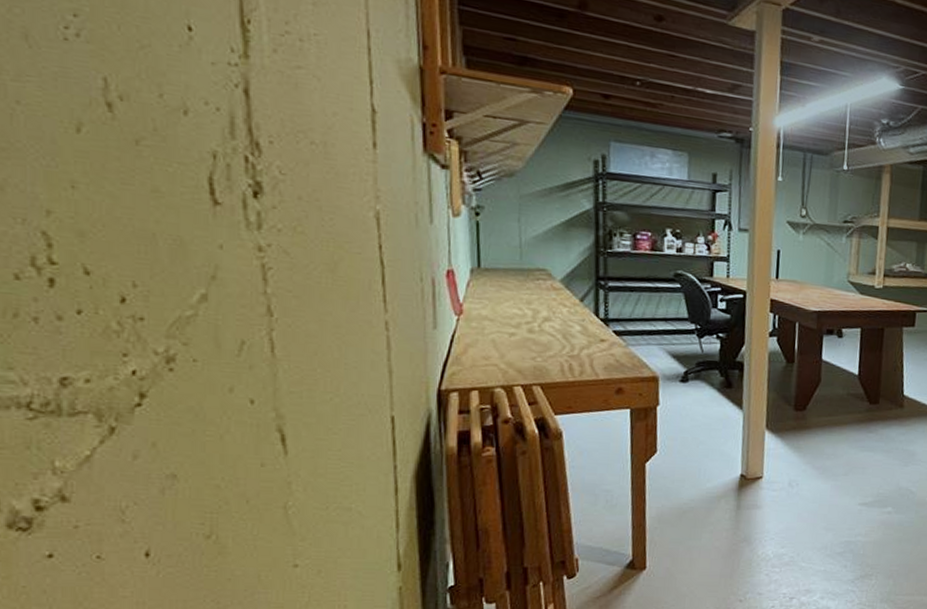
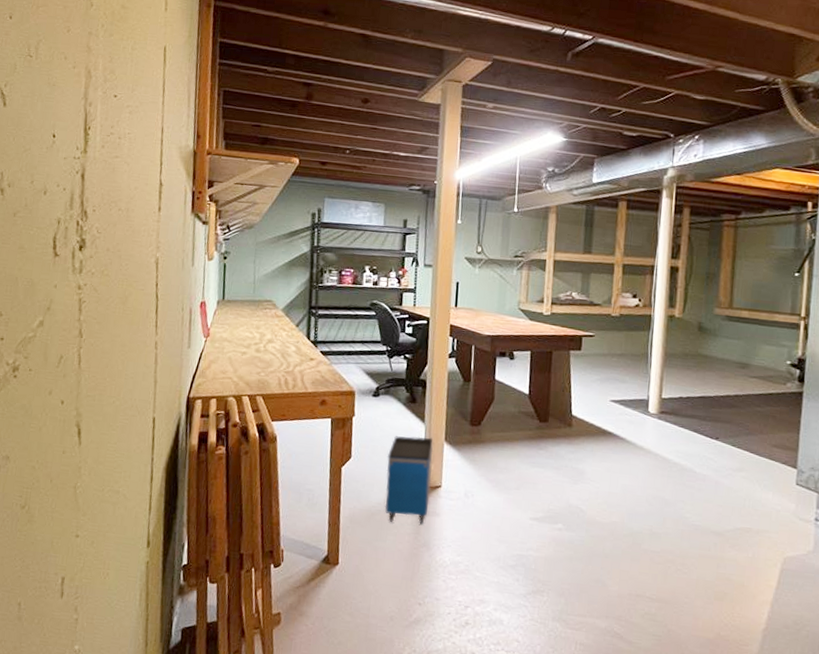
storage container: none [698,424,753,519] -> present [385,436,433,525]

